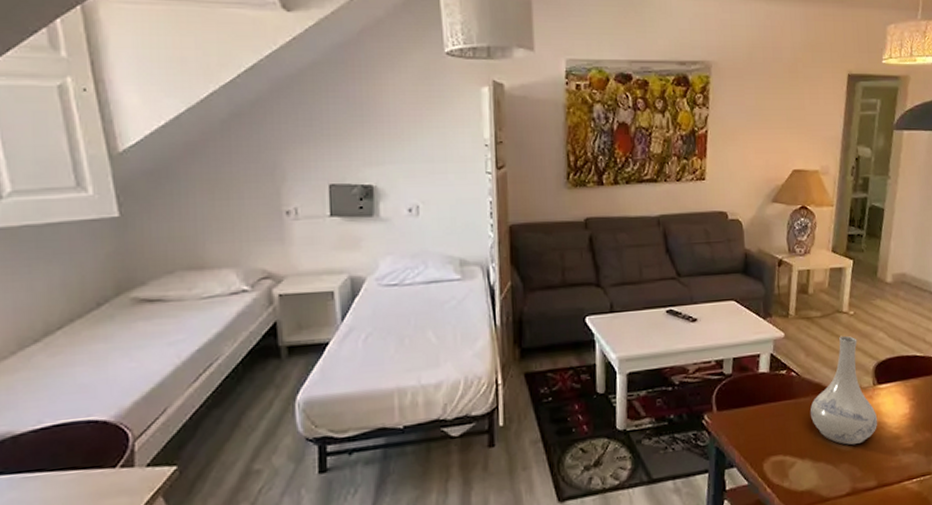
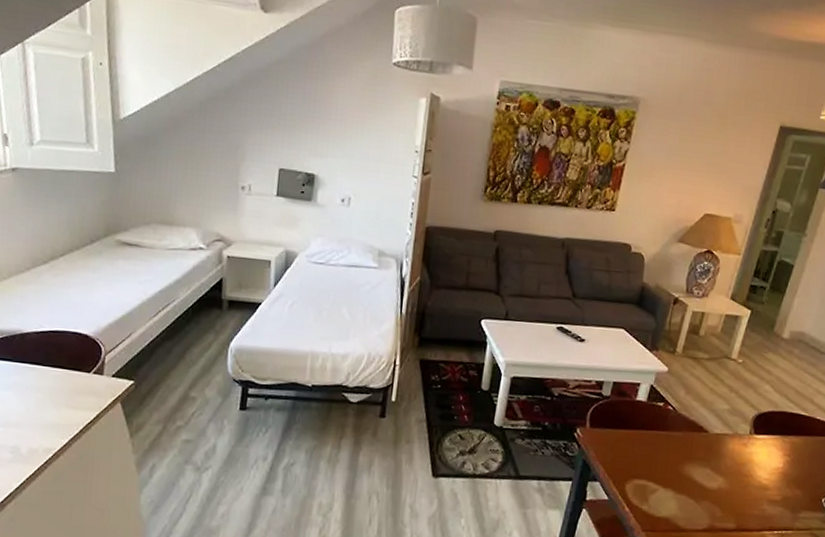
vase: present [810,335,878,445] -> none [680,381,749,486]

